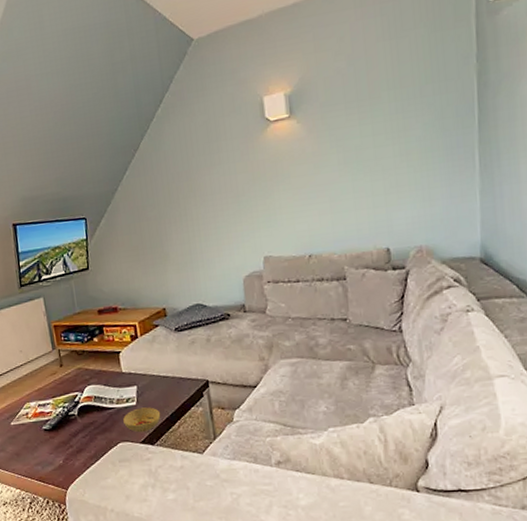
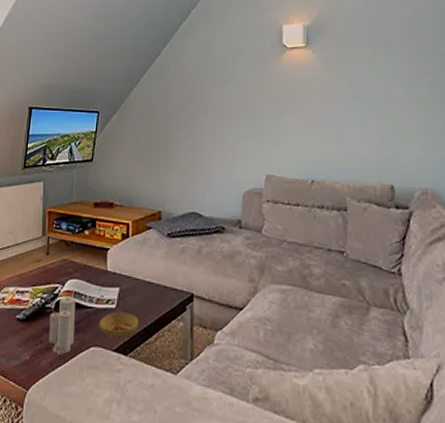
candle: none [75,400,102,455] -> present [48,295,76,355]

